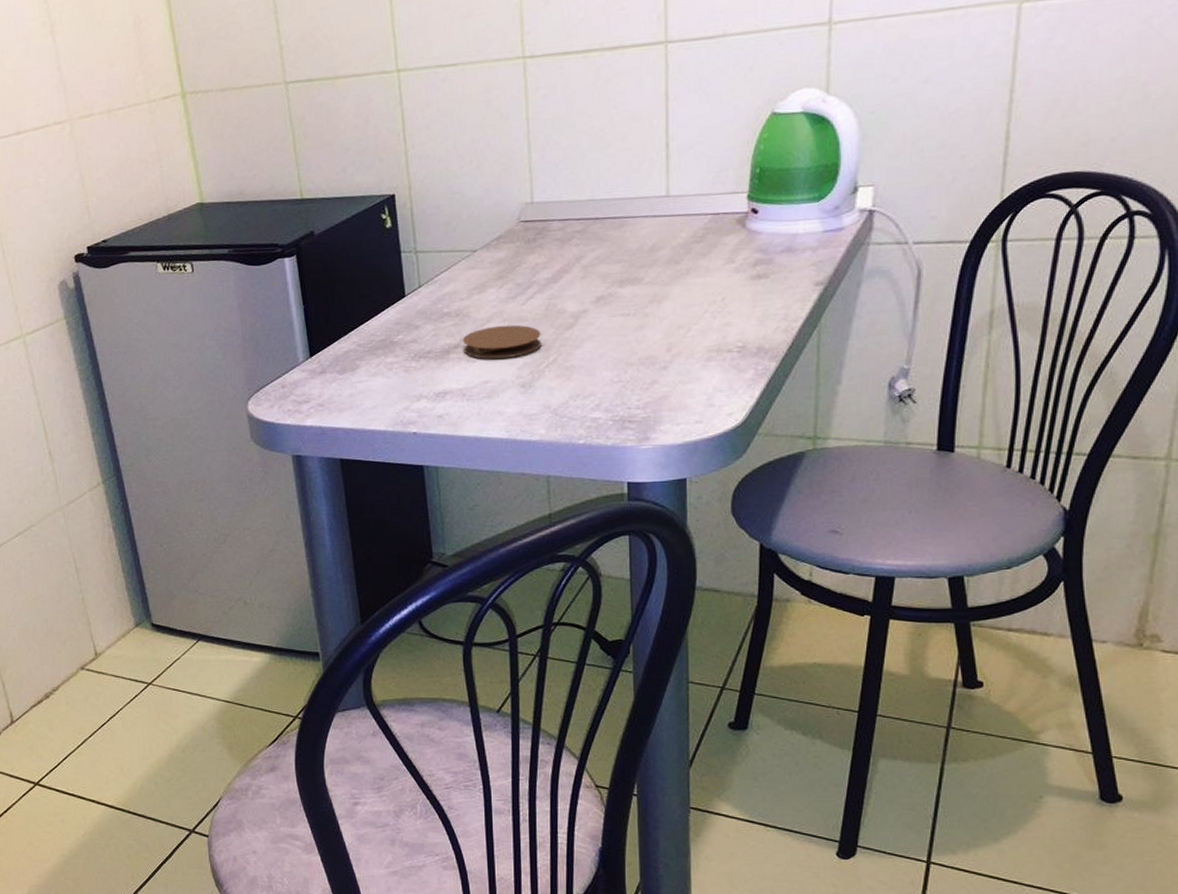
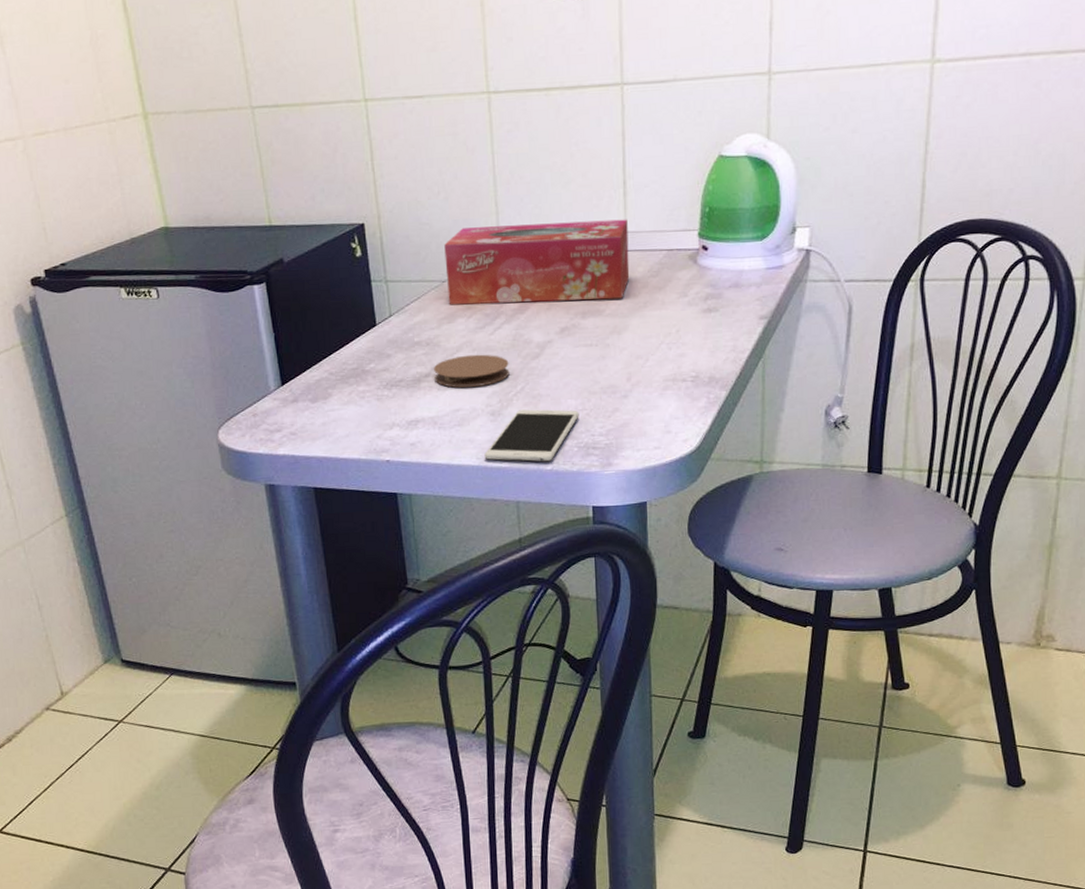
tissue box: none [476,183,672,275] -> present [444,219,630,305]
smartphone: none [514,381,615,436] -> present [484,409,579,462]

